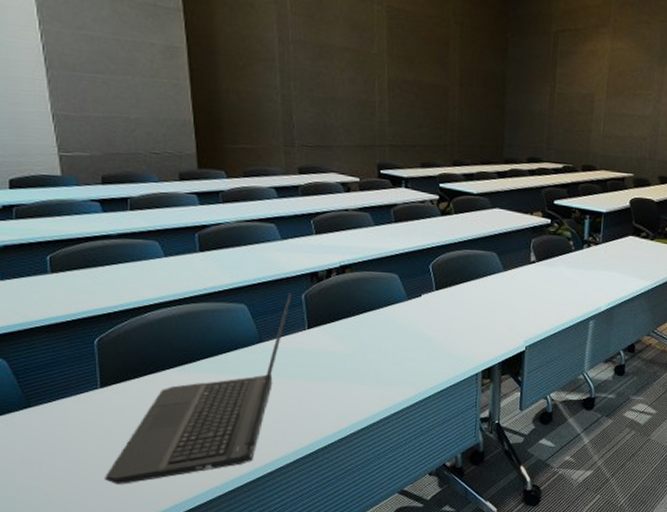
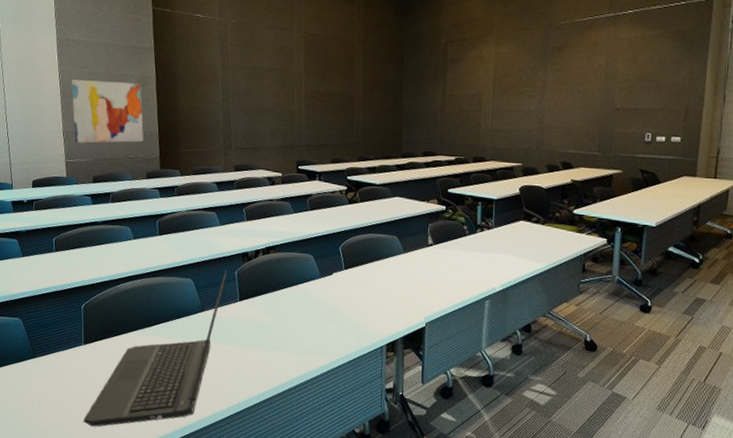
wall art: none [61,44,174,134] -> present [71,80,144,143]

